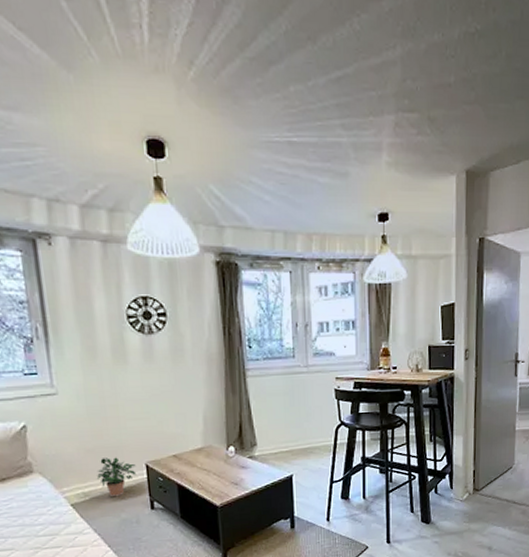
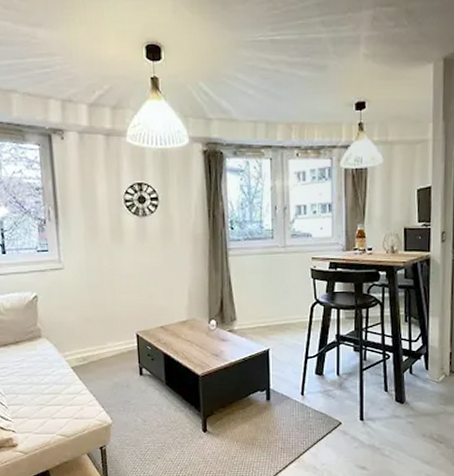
potted plant: present [97,457,137,497] -> none [94,326,128,363]

